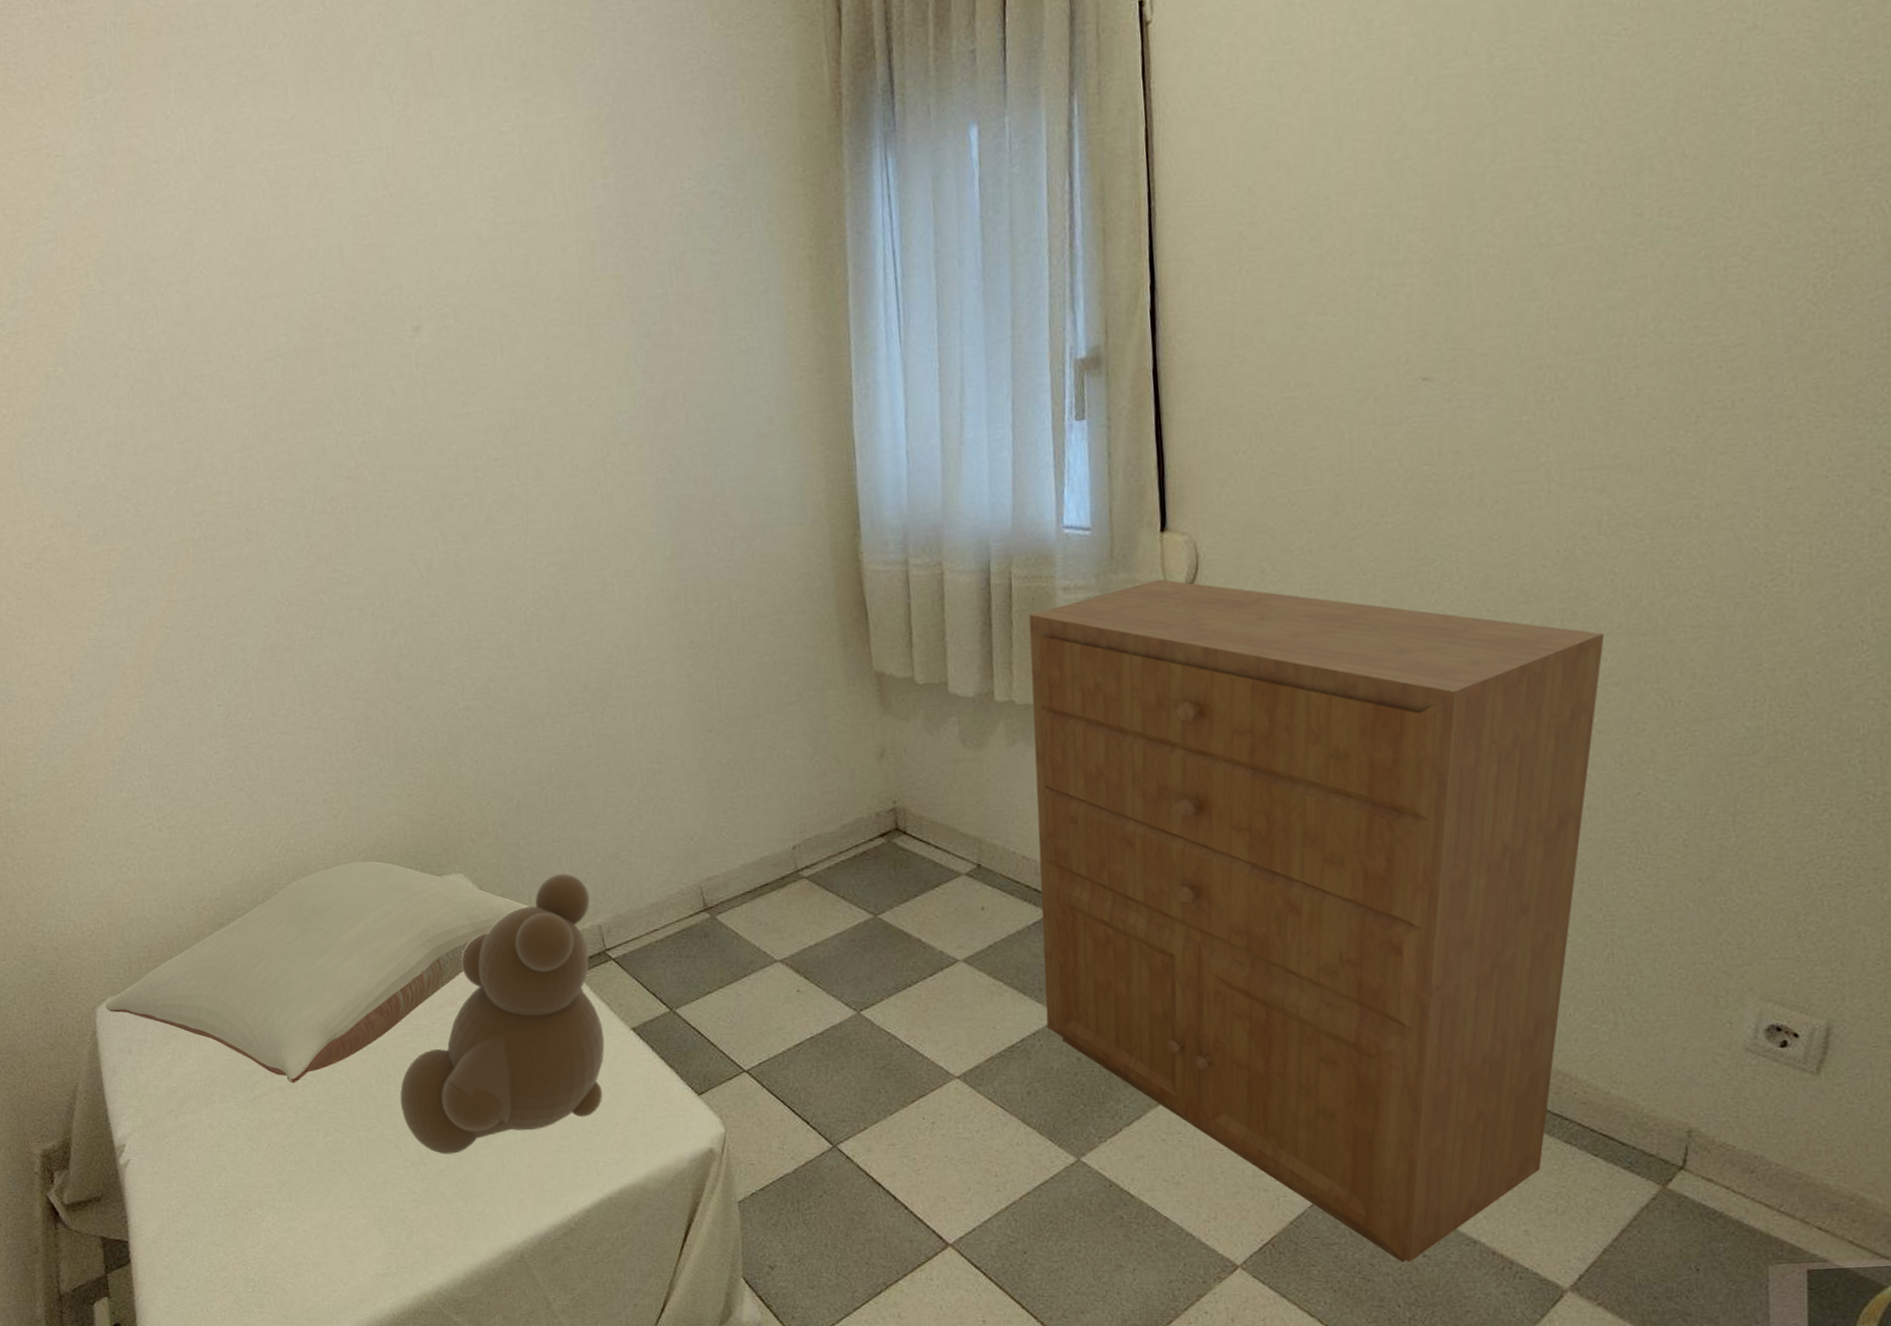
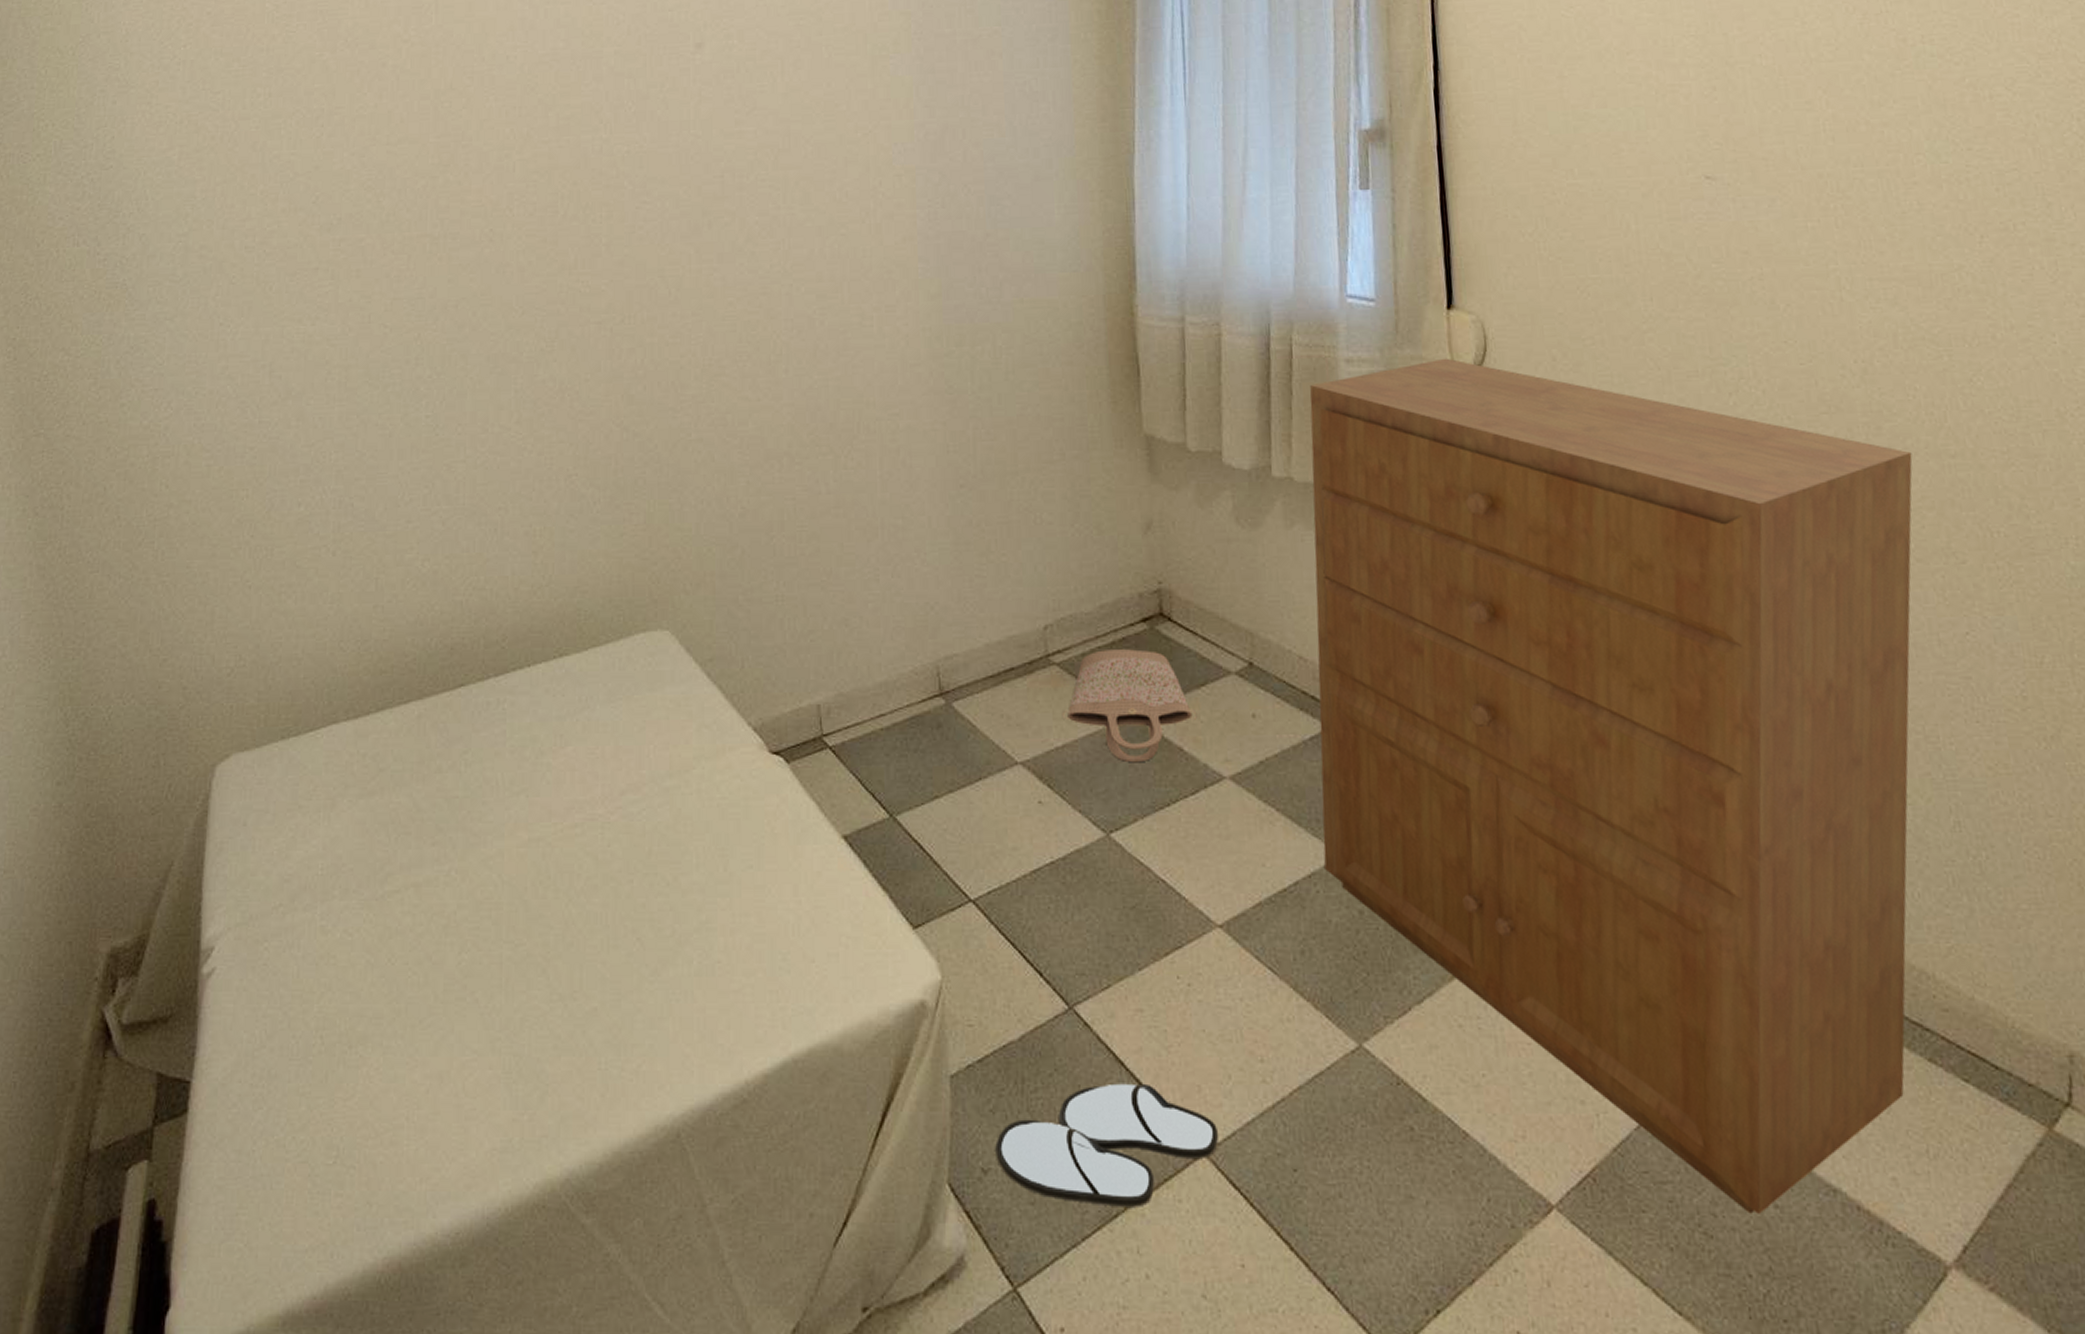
pillow: present [105,860,530,1084] -> none [227,606,741,880]
teddy bear: present [400,874,605,1155] -> none [558,639,810,987]
slippers: none [779,1197,961,1287] -> present [995,1083,1218,1207]
shopping bag: none [813,860,933,954] -> present [1062,649,1197,763]

